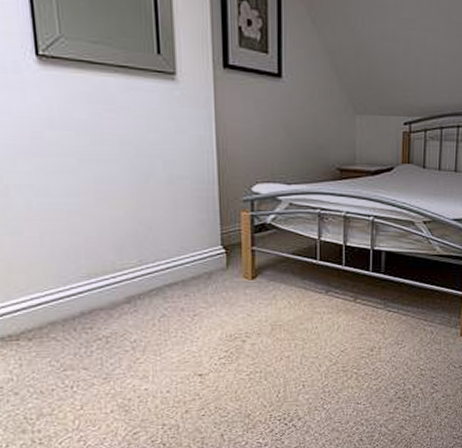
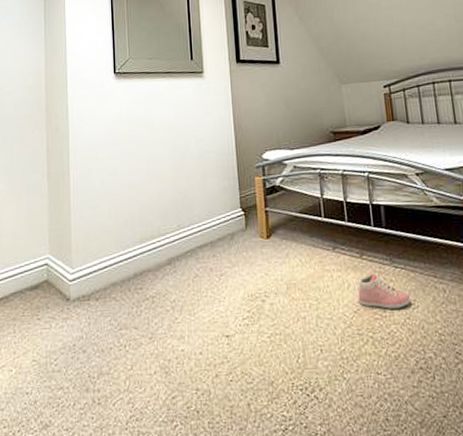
sneaker: none [347,316,399,349] -> present [358,273,411,309]

